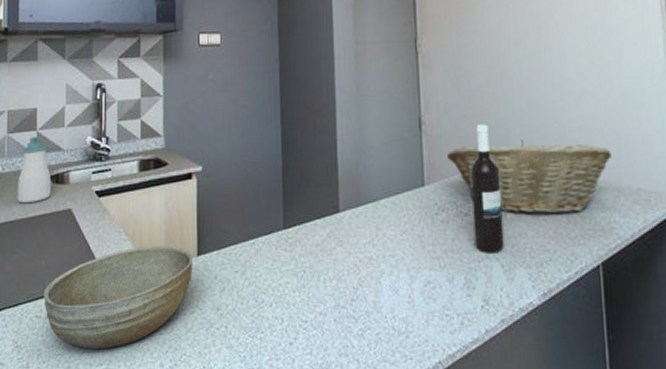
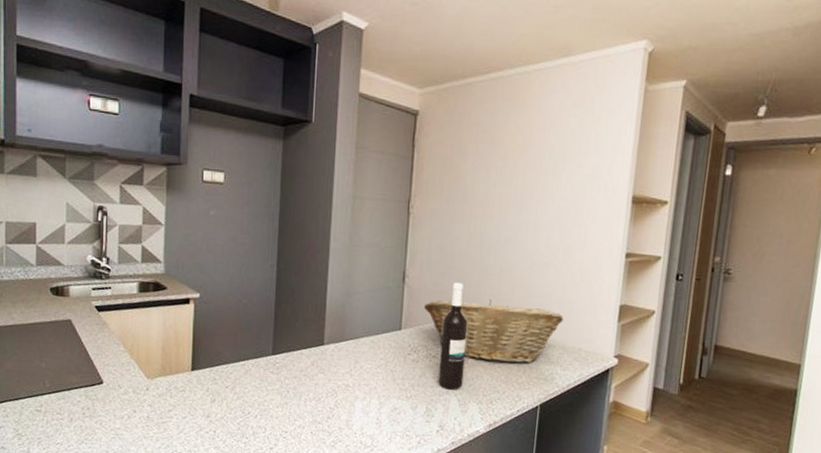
soap bottle: present [17,137,51,204] -> none [16,249,51,311]
bowl: present [44,245,193,350] -> none [43,358,188,442]

